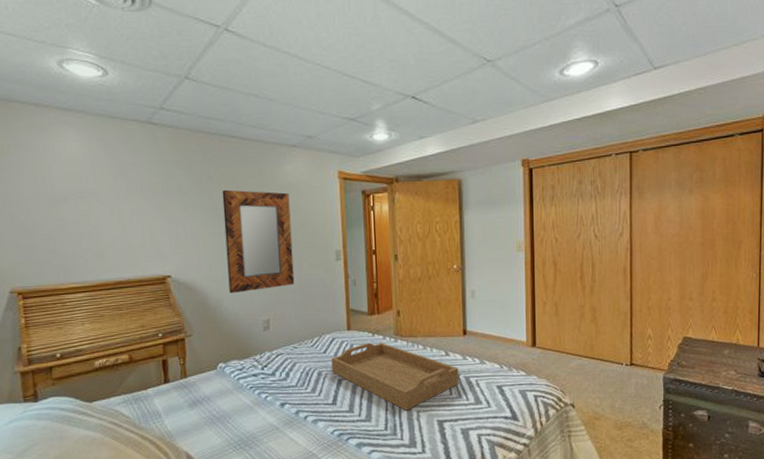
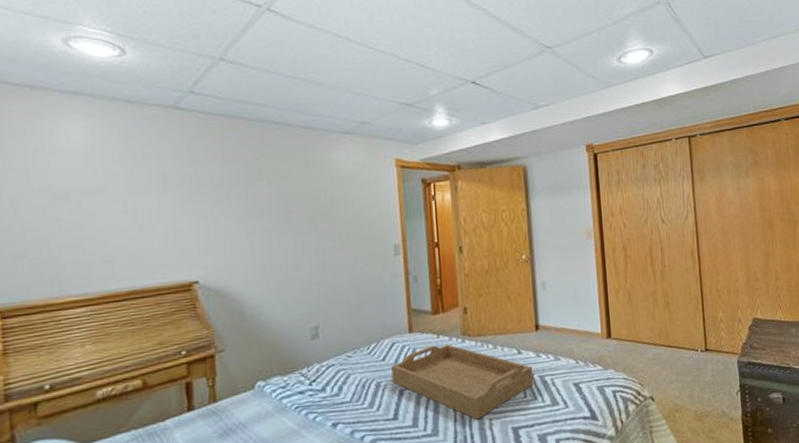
home mirror: present [222,189,295,294] -> none [262,181,348,299]

